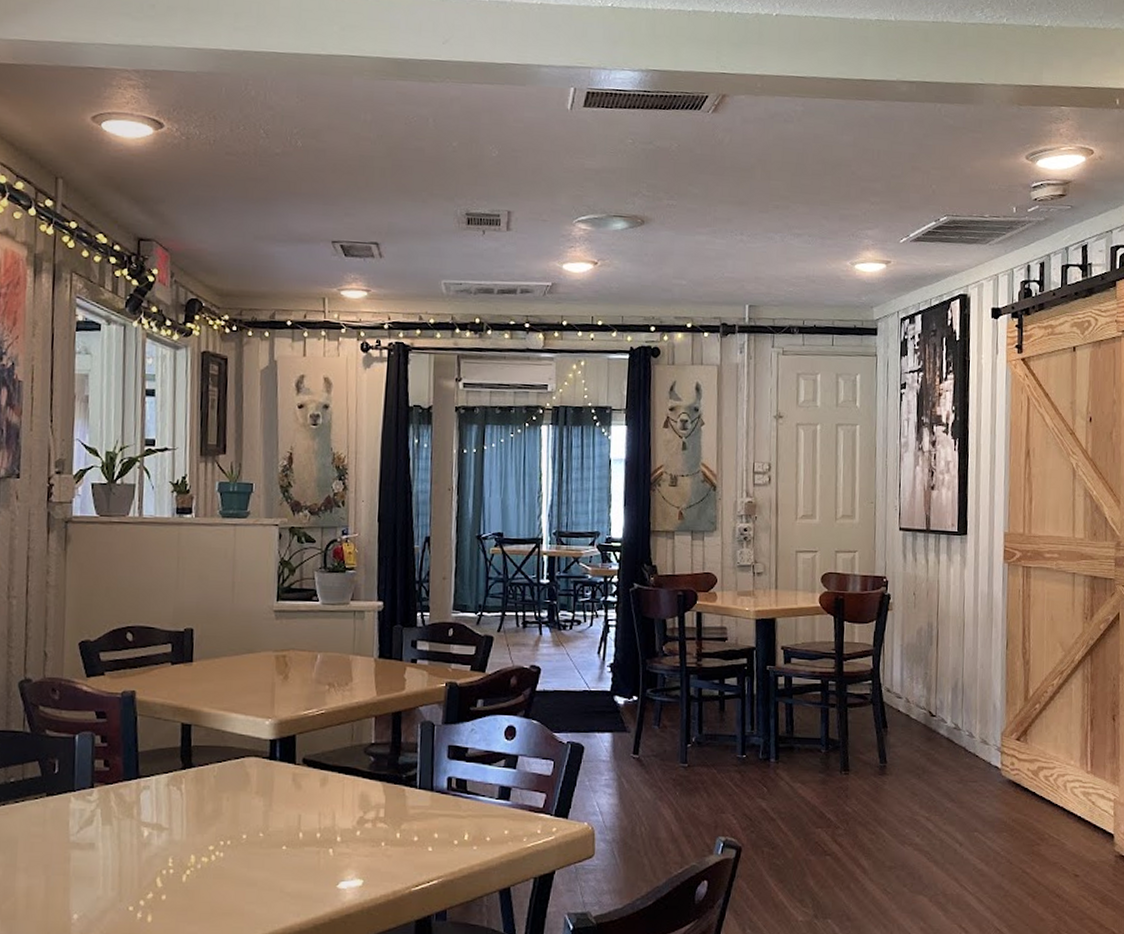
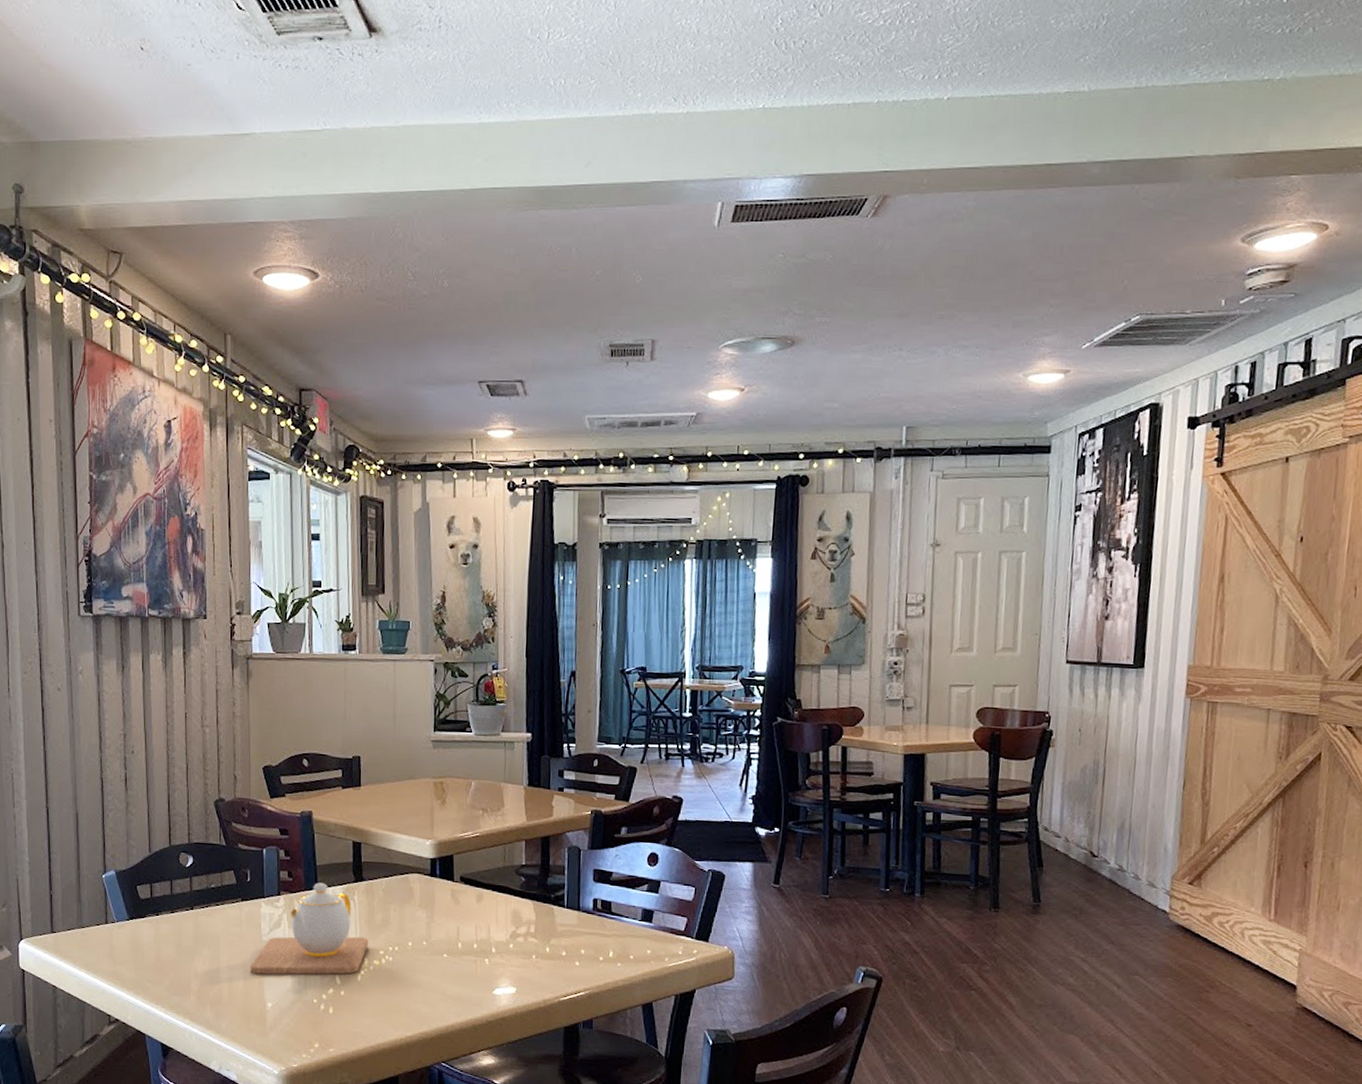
teapot: none [53,771,197,882] -> present [249,883,369,975]

